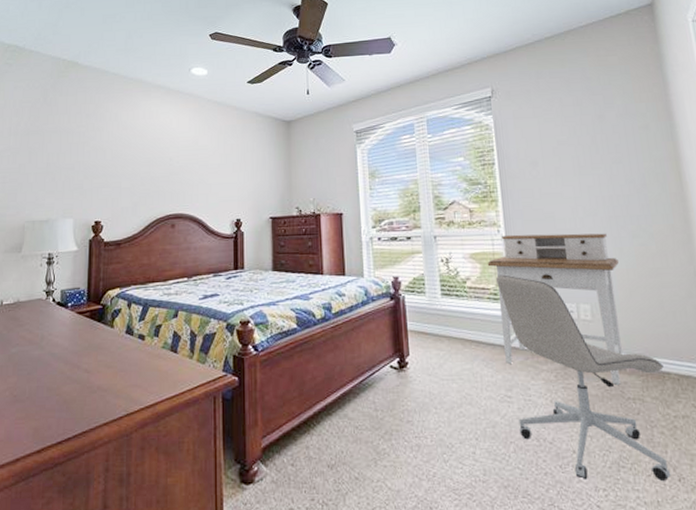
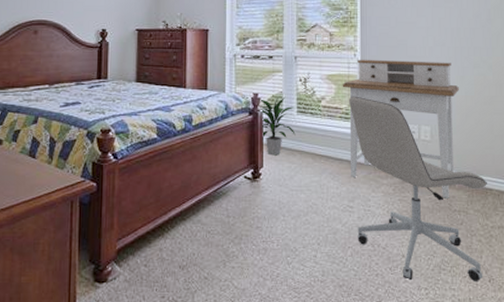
indoor plant: none [399,280,442,343] -> present [259,98,296,156]

